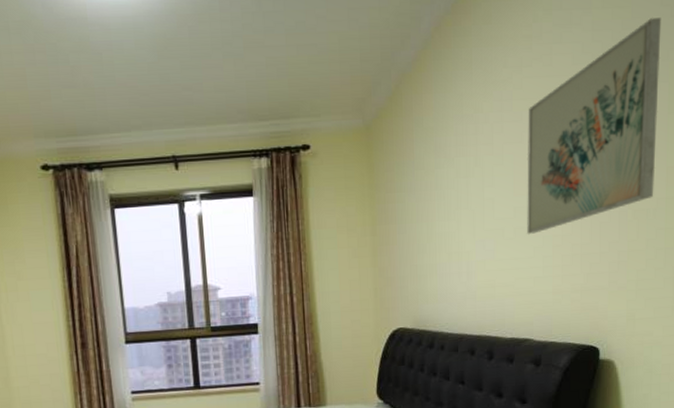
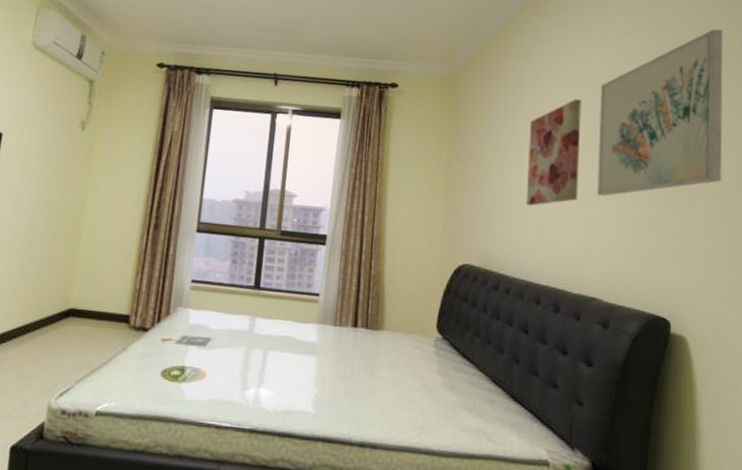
wall art: none [454,129,509,257] -> present [526,99,581,206]

